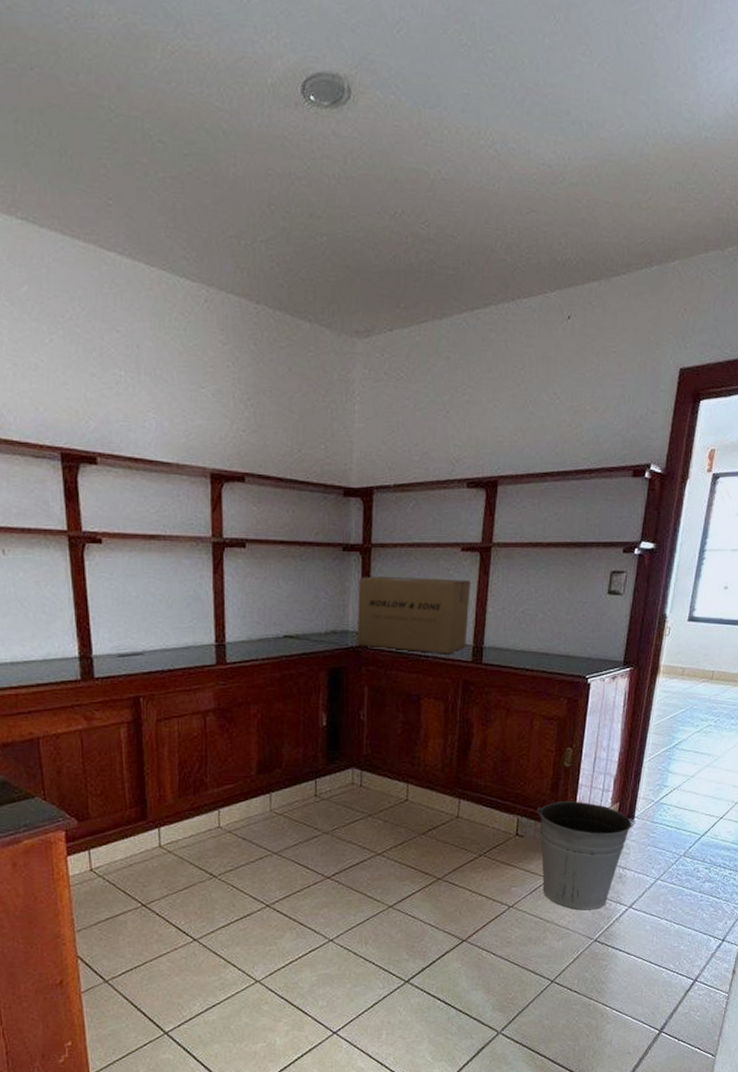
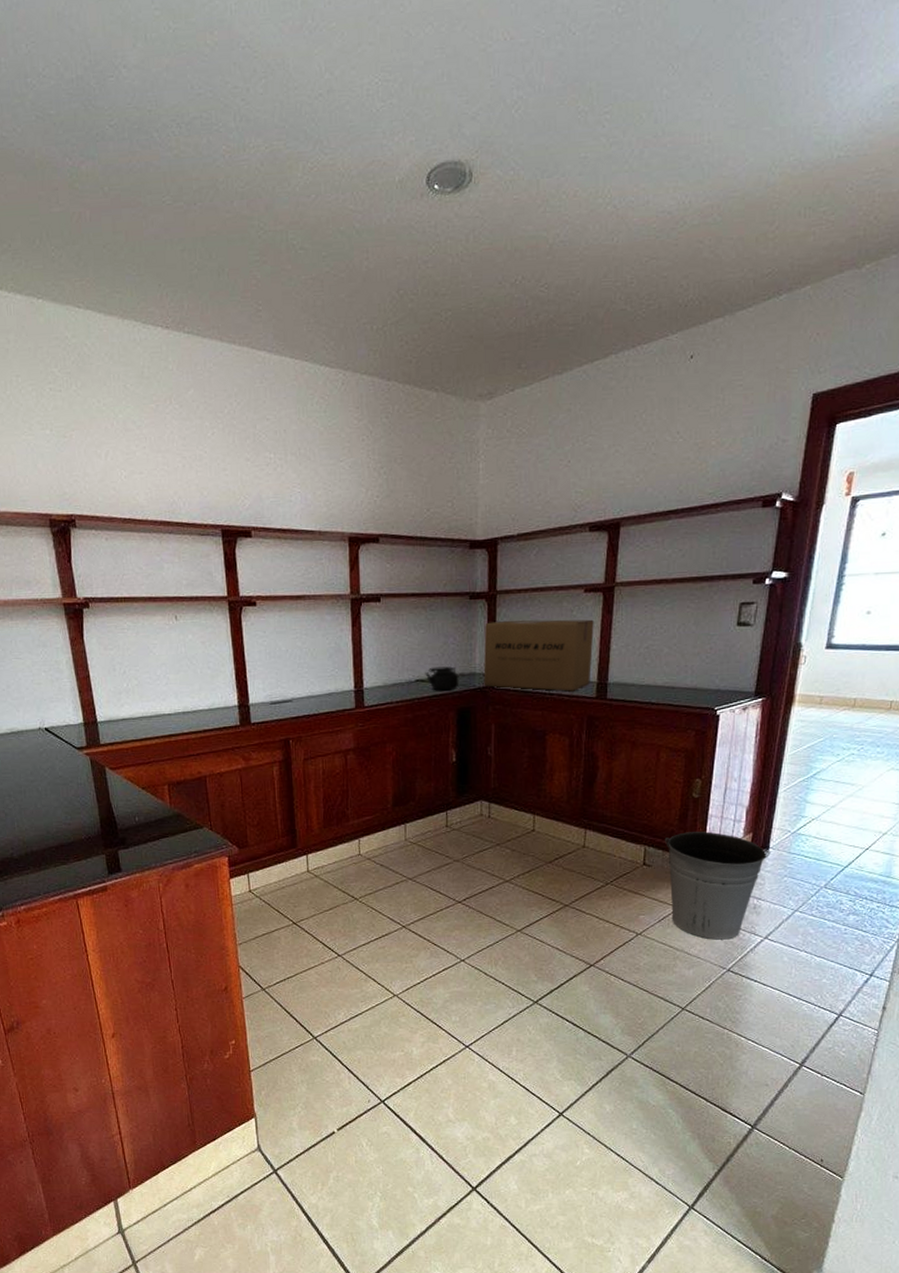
kettle: none [294,622,331,649] -> present [425,666,459,691]

